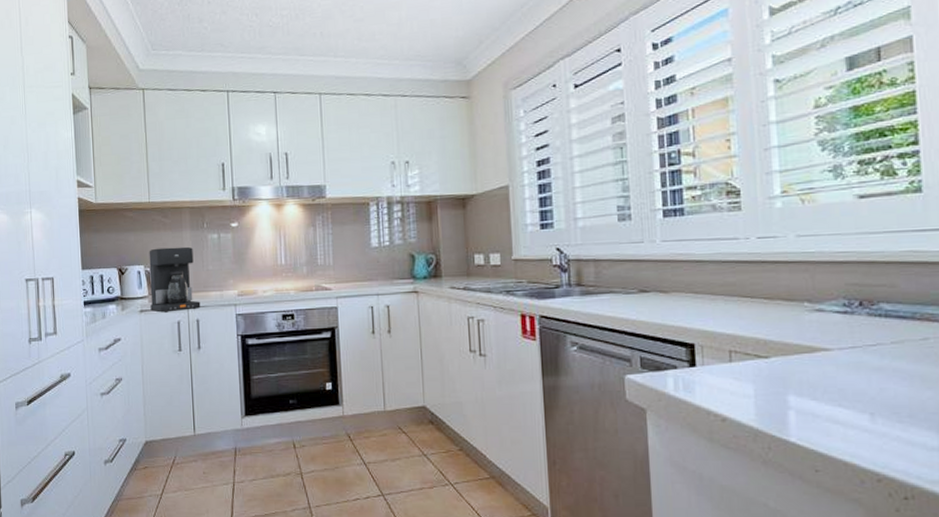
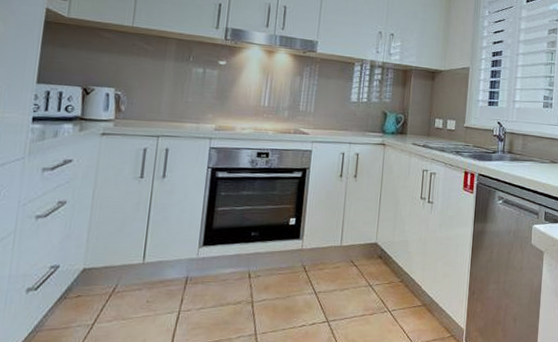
coffee maker: present [149,246,201,313] -> none [114,73,174,139]

